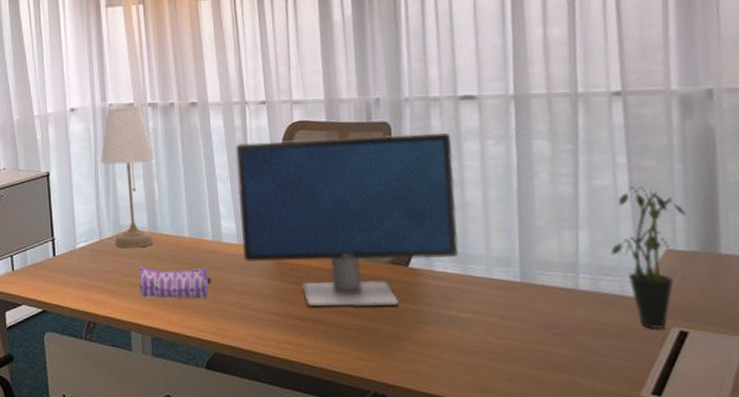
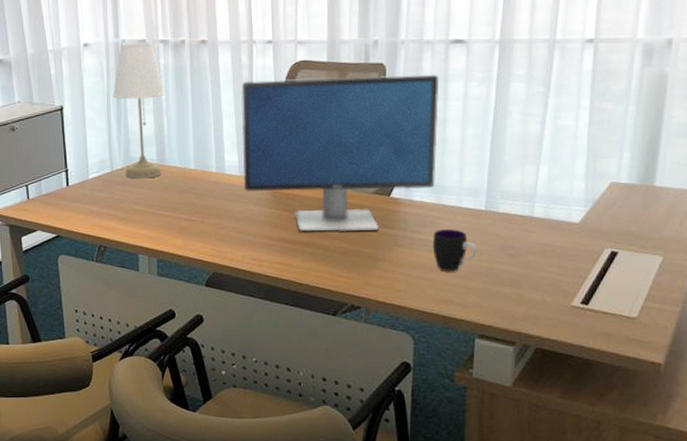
pencil case: present [138,267,212,299] -> none [146,196,214,225]
cup: none [462,304,517,355] -> present [432,229,477,272]
potted plant: present [610,186,686,329] -> none [564,126,632,250]

